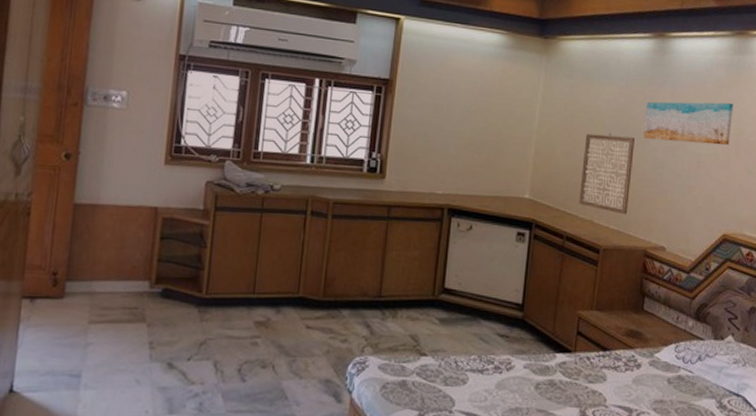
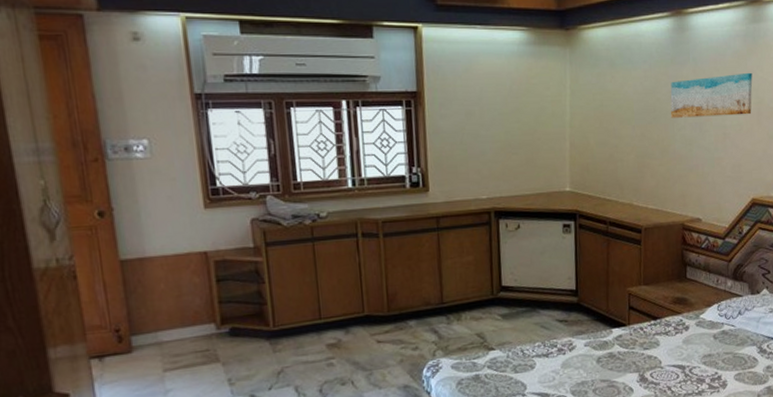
wall art: present [579,133,635,215] -> none [616,117,664,194]

